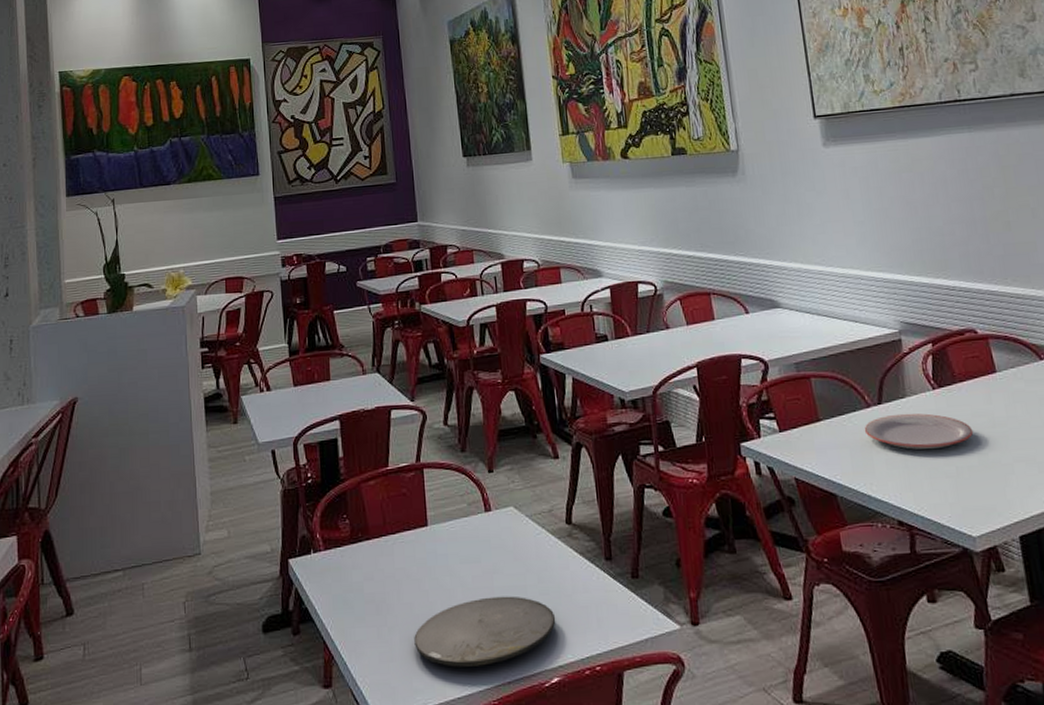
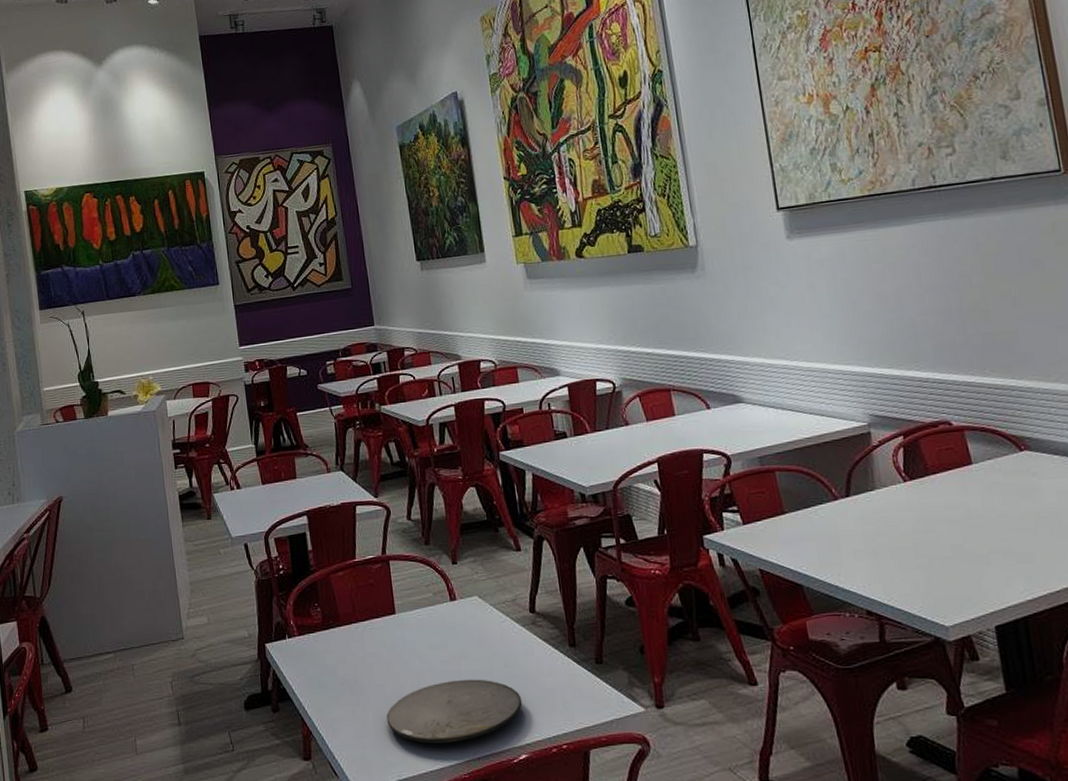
plate: present [864,413,974,450] -> none [831,505,947,542]

